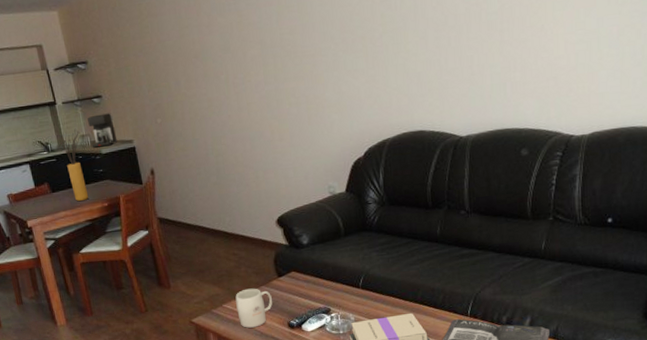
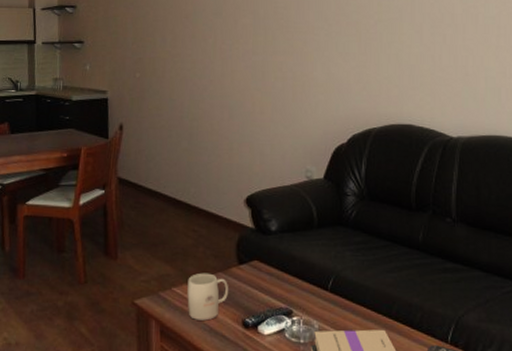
vase: present [60,128,89,202] -> none [30,70,53,148]
coffee maker: present [87,113,118,148] -> none [63,59,91,94]

